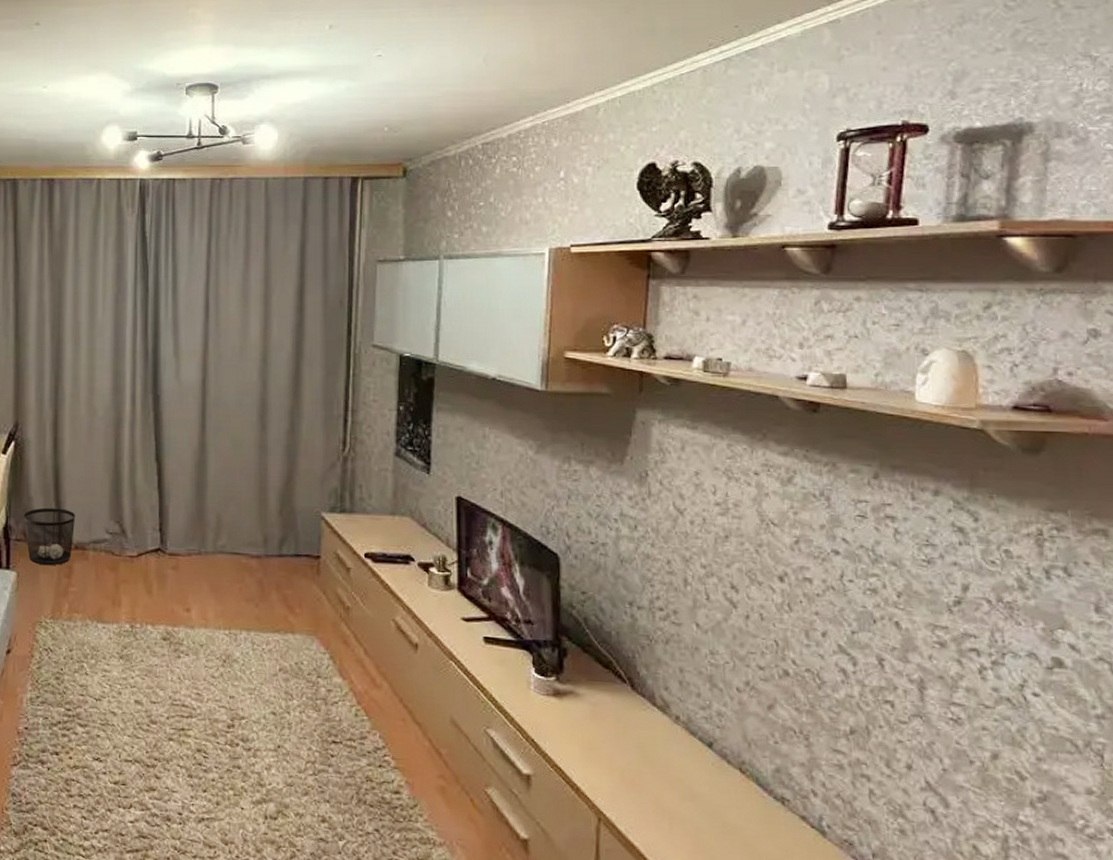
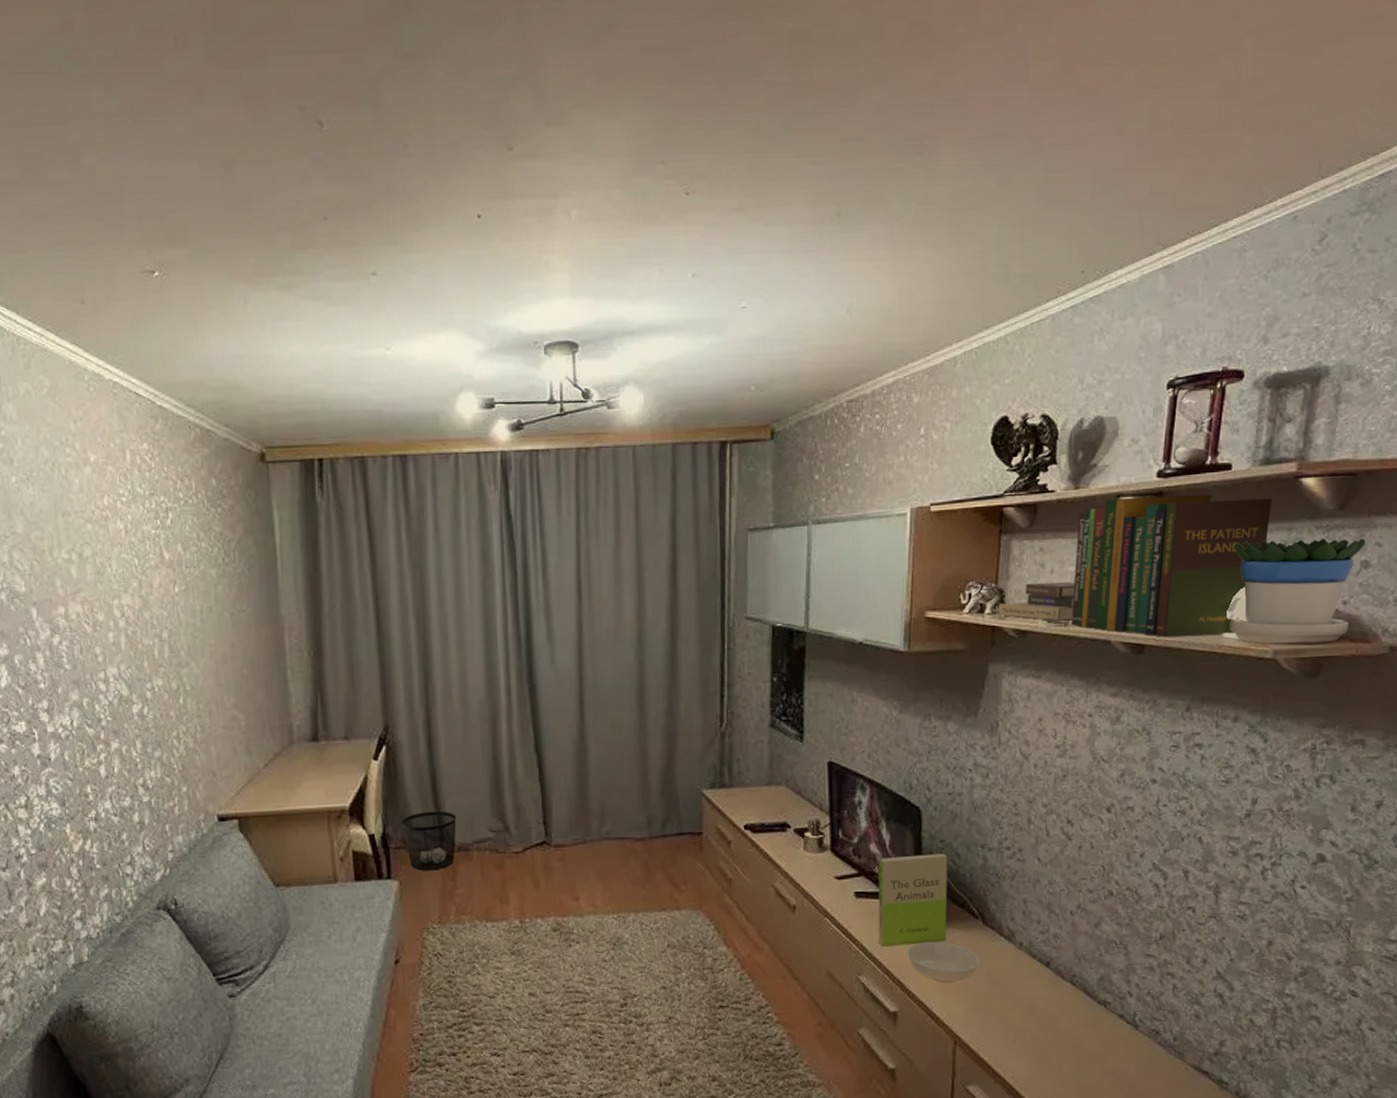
book: none [510,603,590,704] -> present [878,853,948,947]
bowl: none [543,700,628,751] -> present [907,941,980,983]
books: none [646,330,735,371] -> present [998,582,1075,621]
books: none [731,250,969,398] -> present [1071,495,1271,637]
flowerpot: none [923,302,1093,418] -> present [1229,538,1366,646]

